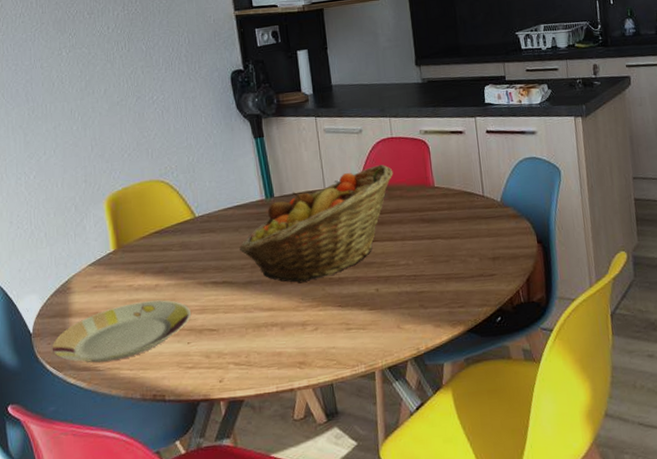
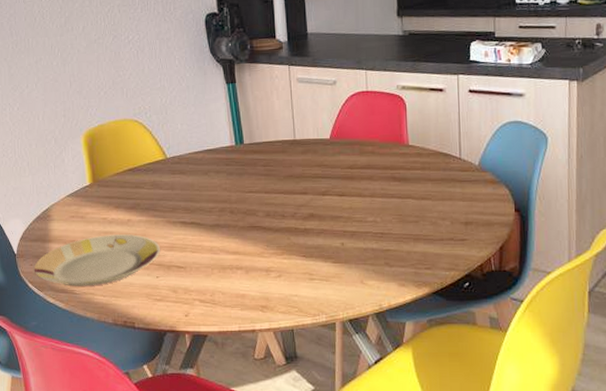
fruit basket: present [239,165,393,283] -> none [208,119,366,231]

